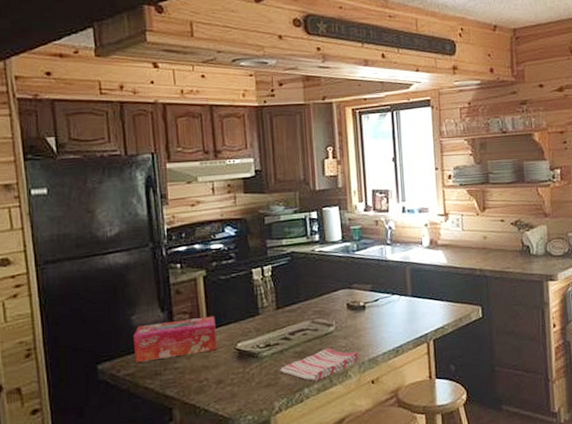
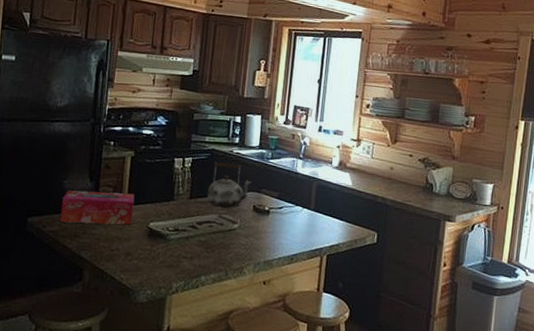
dish towel: present [280,347,359,382] -> none [183,242,256,272]
kettle: none [294,263,341,312] -> present [206,162,252,208]

